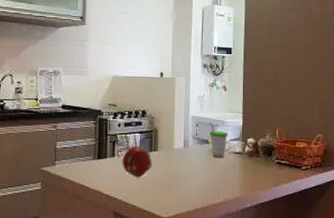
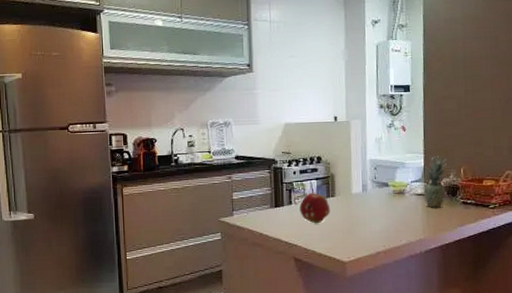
cup: present [208,122,228,157] -> none [387,164,408,200]
fruit: none [242,116,263,167] -> present [424,155,447,208]

